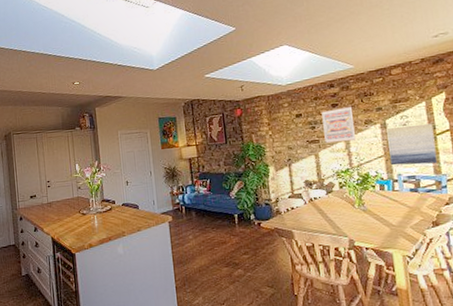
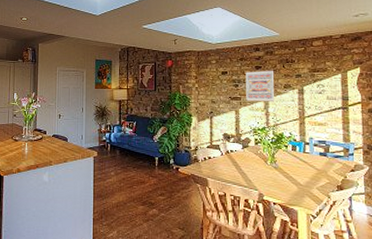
wall art: present [386,123,438,166] -> none [303,94,347,133]

